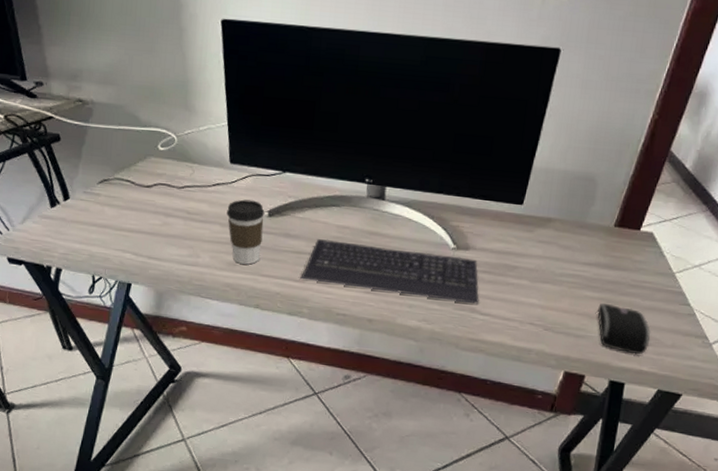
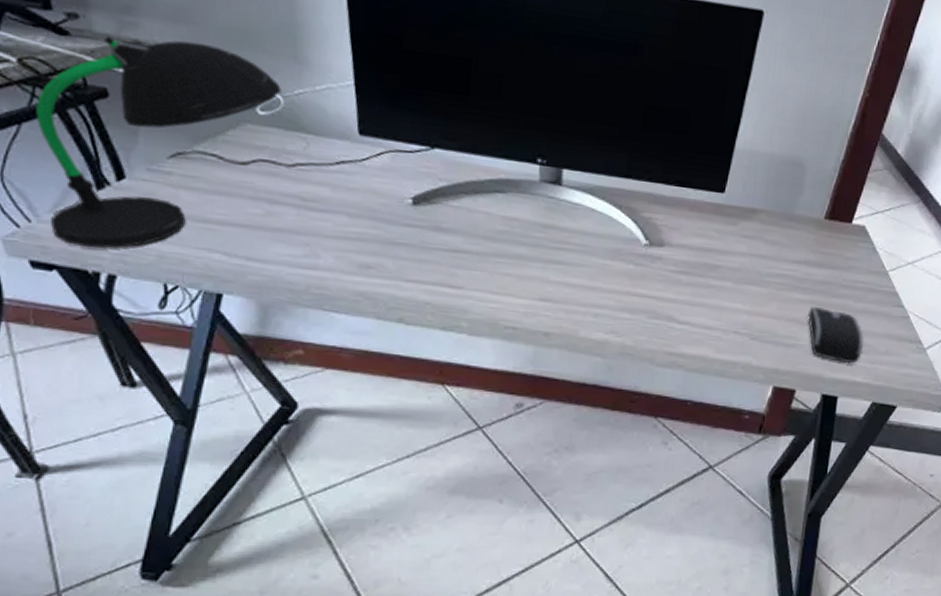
desk lamp: none [14,97,176,250] -> present [36,36,282,249]
coffee cup: present [226,199,265,265] -> none [356,182,408,267]
keyboard: present [300,239,479,305] -> none [457,234,677,312]

